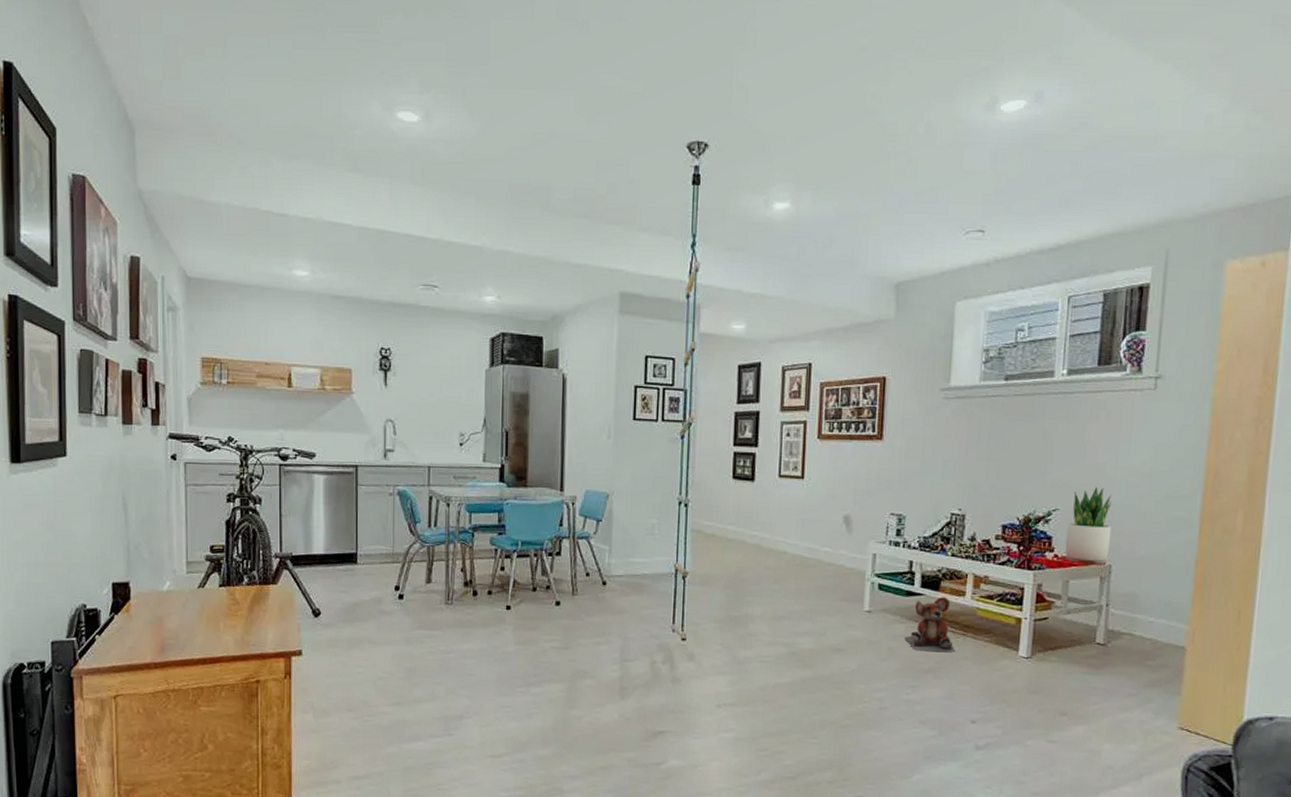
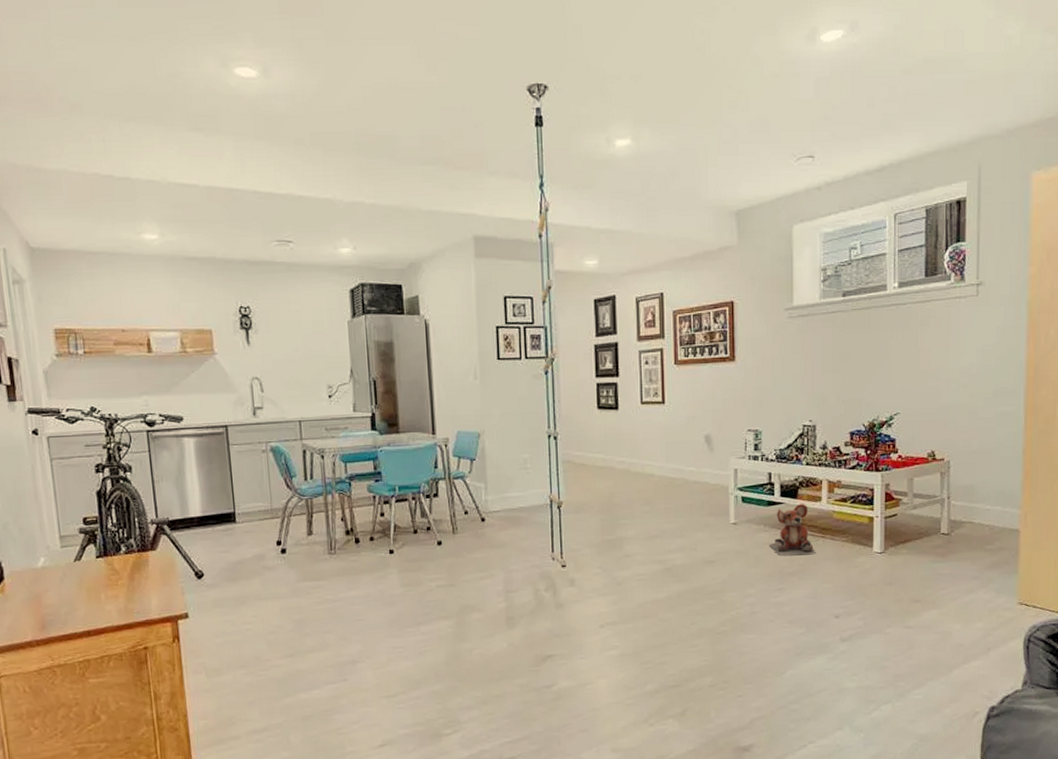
planter: present [1065,487,1112,565] -> none [907,389,947,462]

